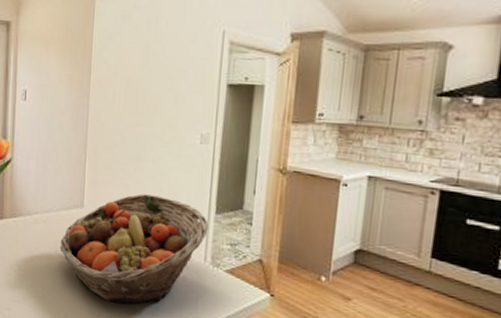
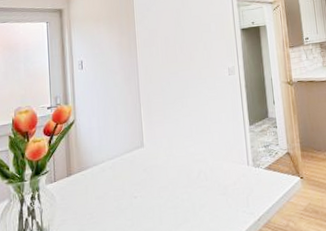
fruit basket: present [59,194,209,304] -> none [127,122,246,222]

